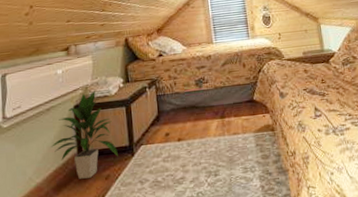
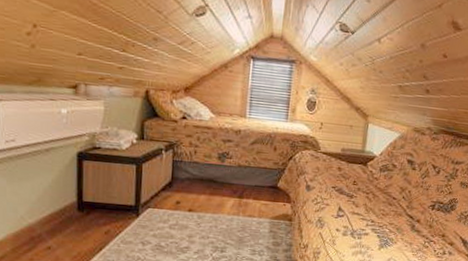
indoor plant: present [50,90,118,179] -> none [47,140,122,229]

